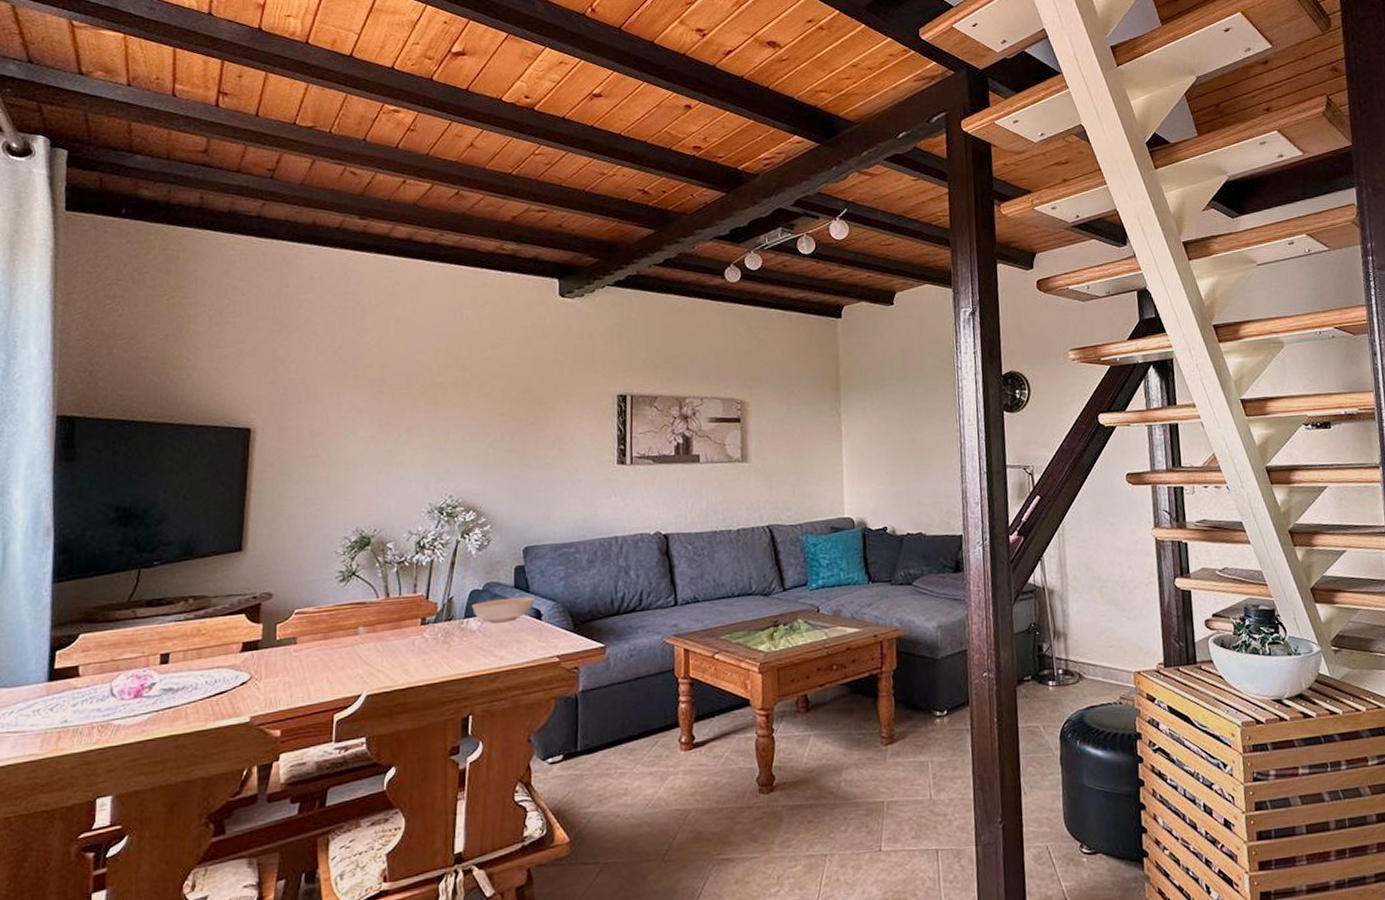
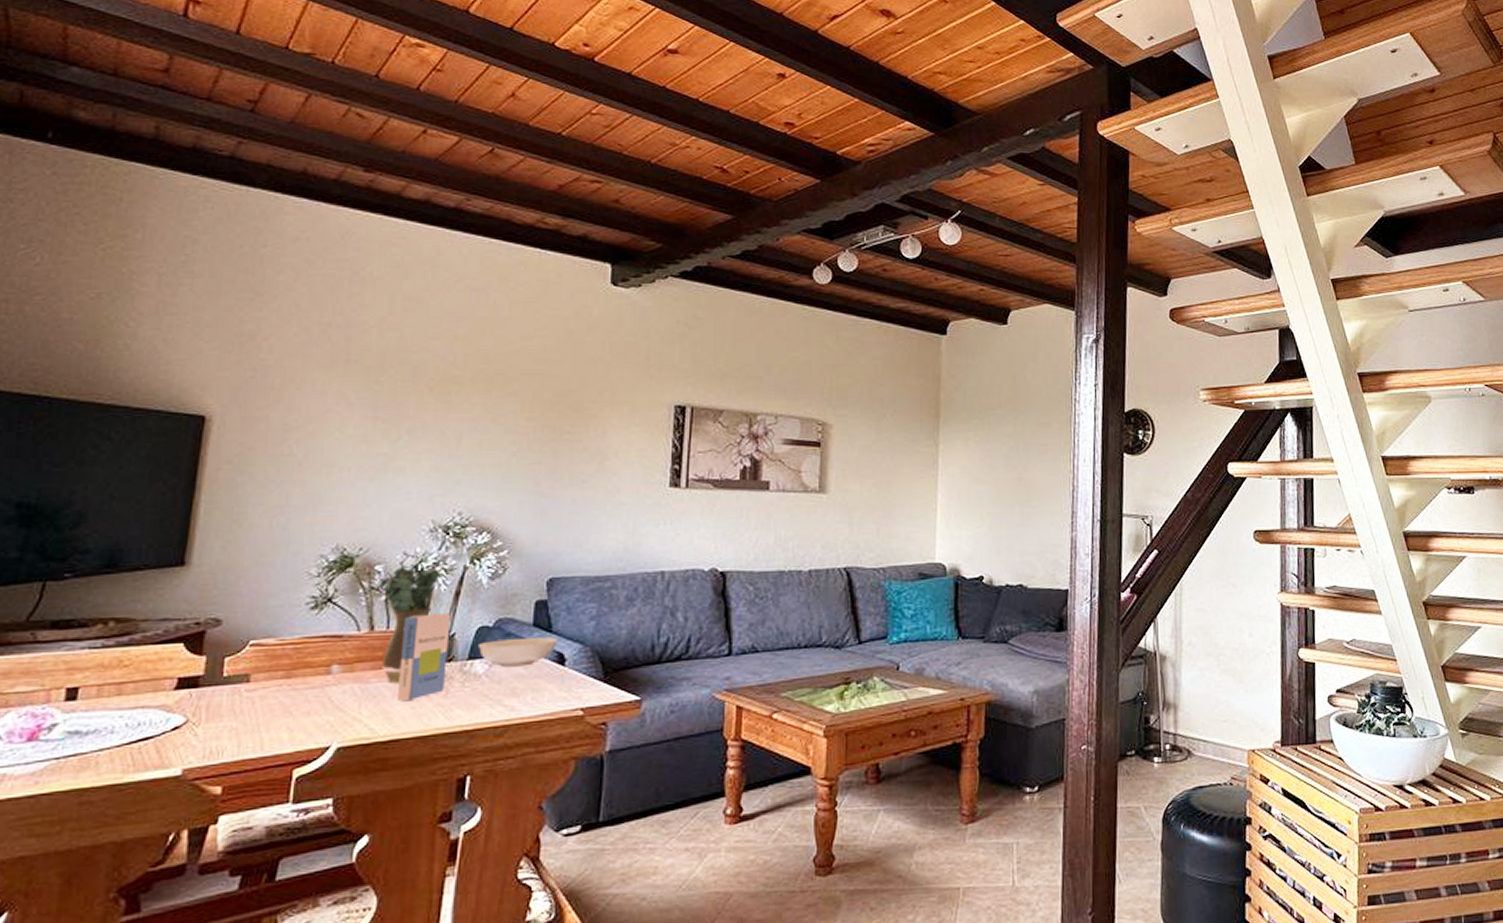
vase: none [391,539,439,641] -> present [379,562,441,684]
book: none [410,580,449,656] -> present [396,613,451,702]

